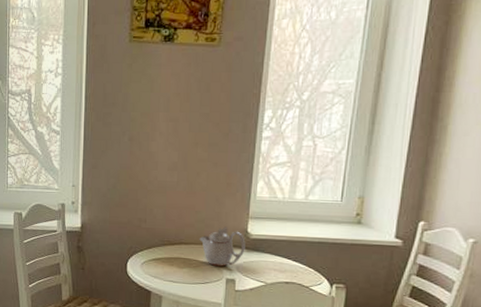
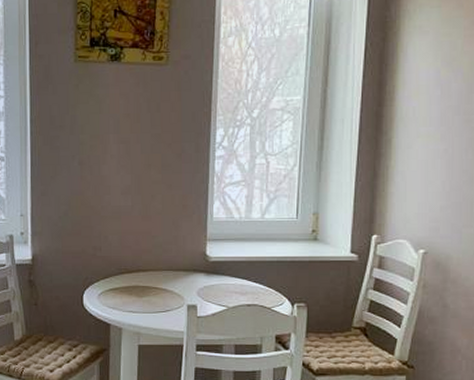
teapot: present [199,227,246,267] -> none [157,251,205,292]

